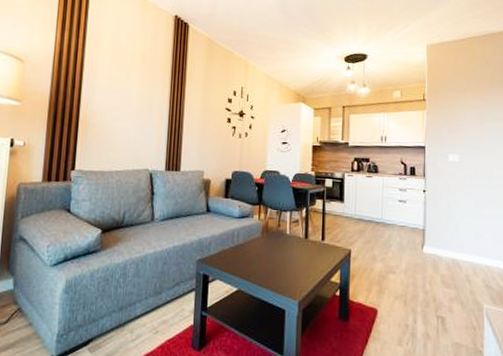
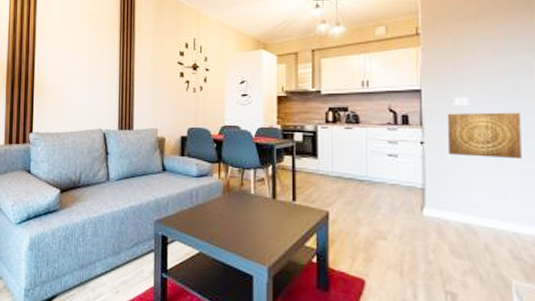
wall art: none [442,167,494,207] -> present [447,112,522,160]

